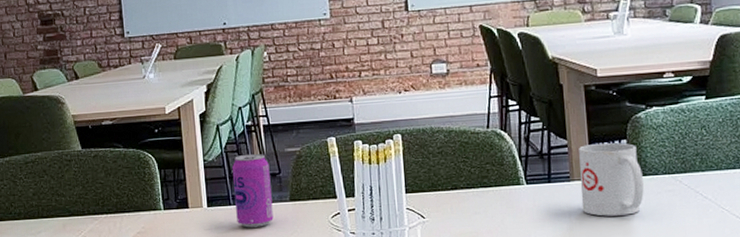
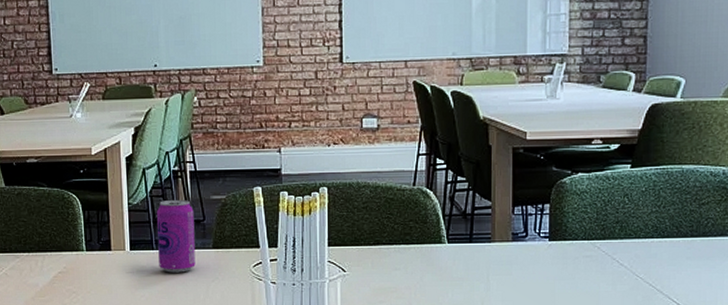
mug: present [579,143,644,216] -> none [500,206,562,278]

